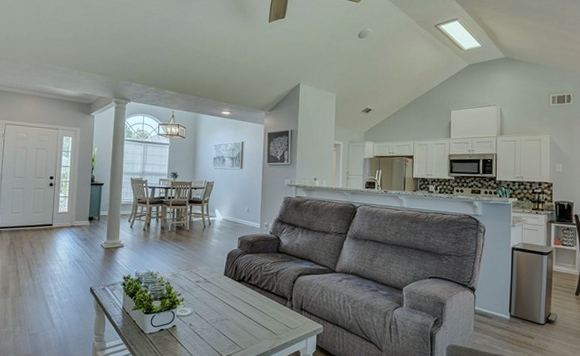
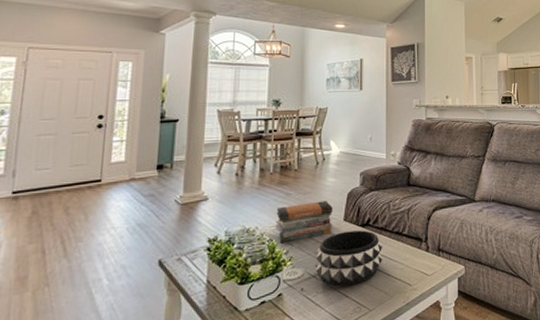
book stack: none [172,257,216,287] -> present [275,201,333,243]
decorative bowl: none [201,284,254,327] -> present [315,230,382,287]

